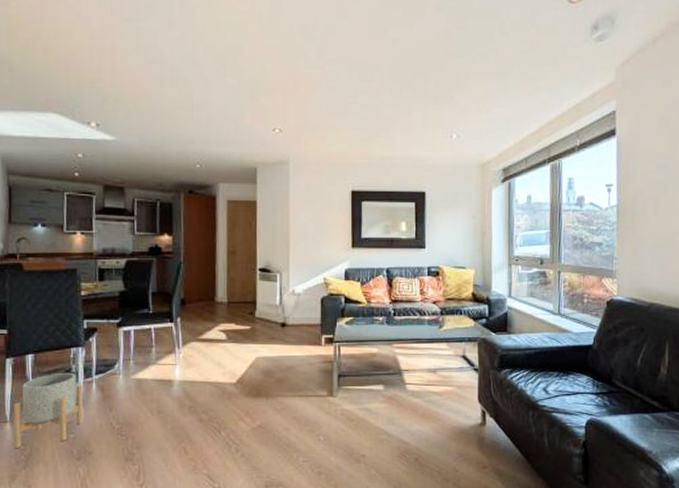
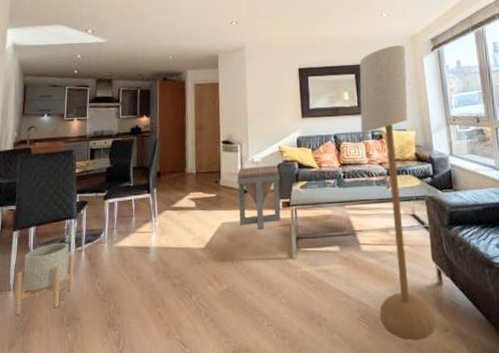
side table: none [275,298,324,366] -> present [237,165,281,230]
floor lamp: none [416,173,476,477] -> present [359,45,436,341]

